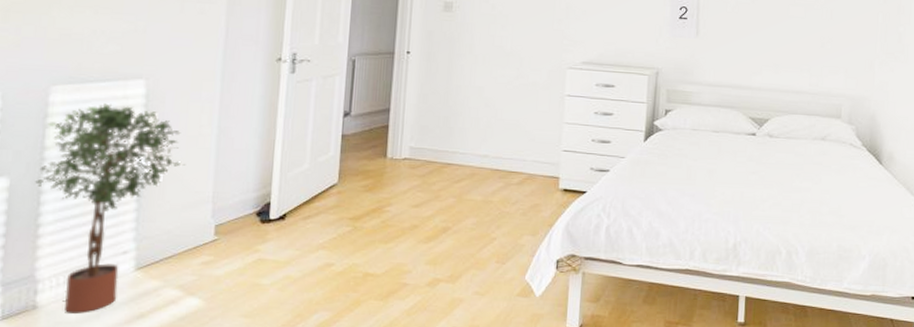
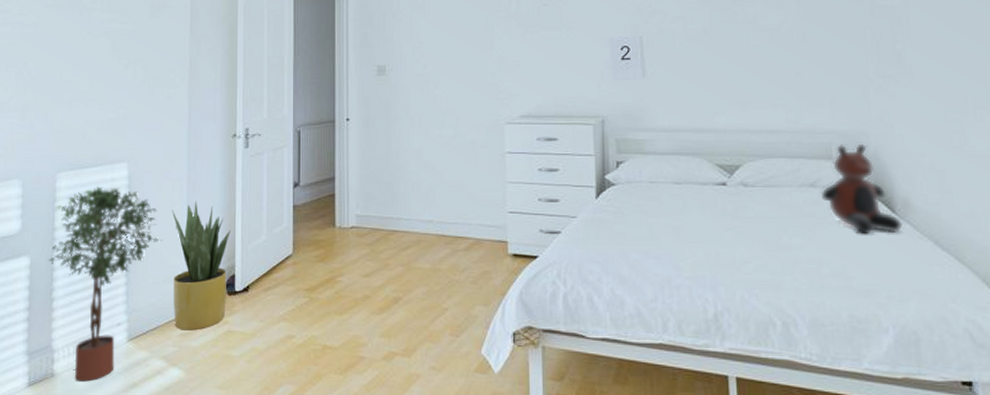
planter: none [194,125,270,259] -> present [172,201,232,331]
teddy bear: none [828,106,887,180] -> present [820,143,904,234]

